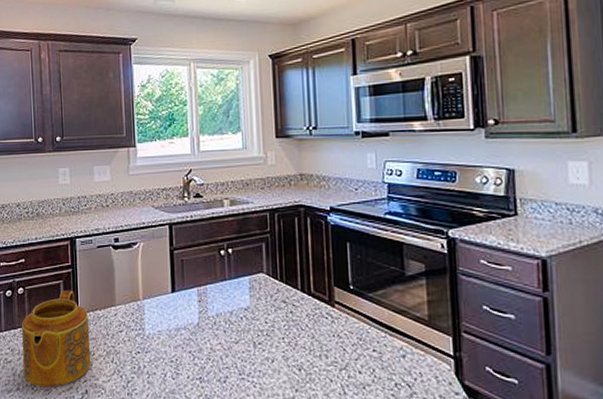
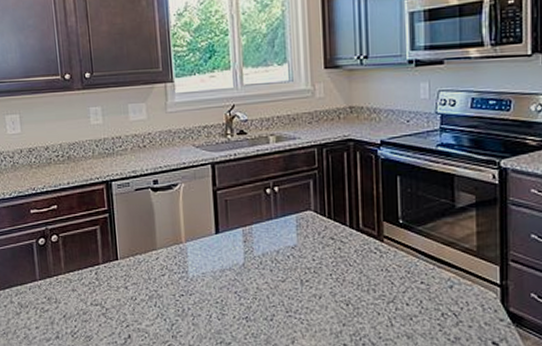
teapot: present [21,291,91,388] -> none [57,236,133,335]

